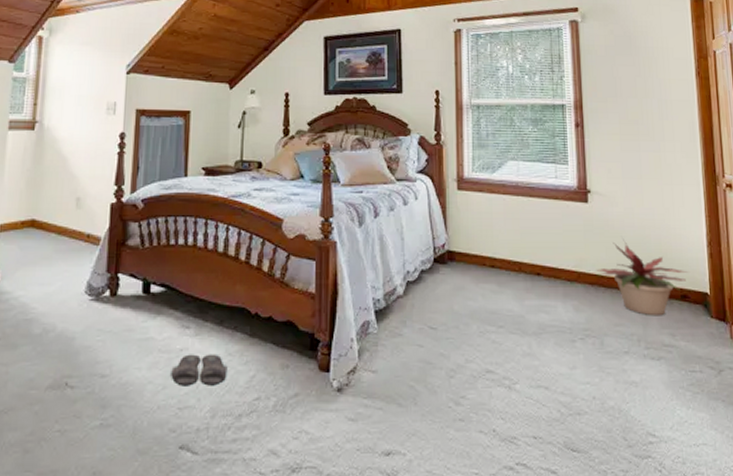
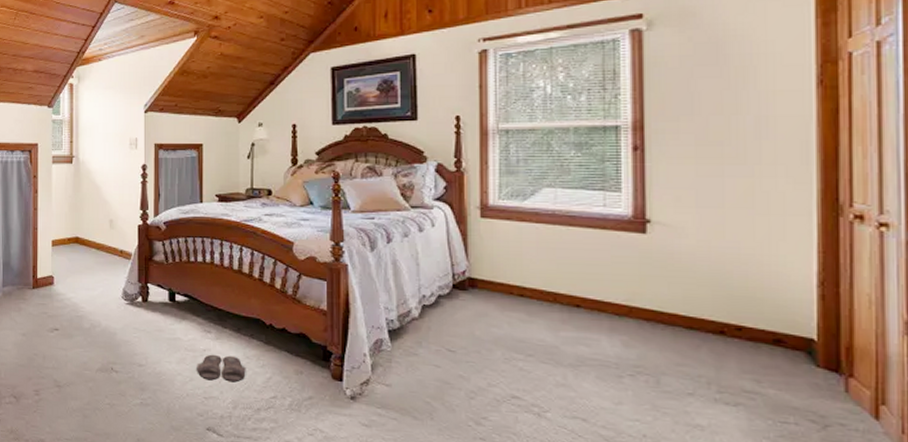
potted plant: present [596,238,688,316] -> none [653,273,786,360]

